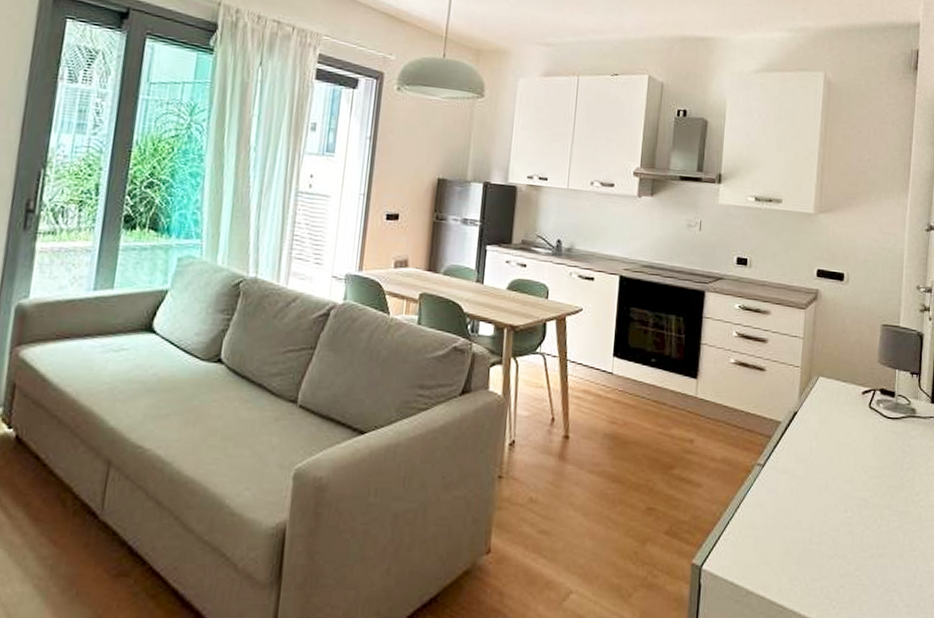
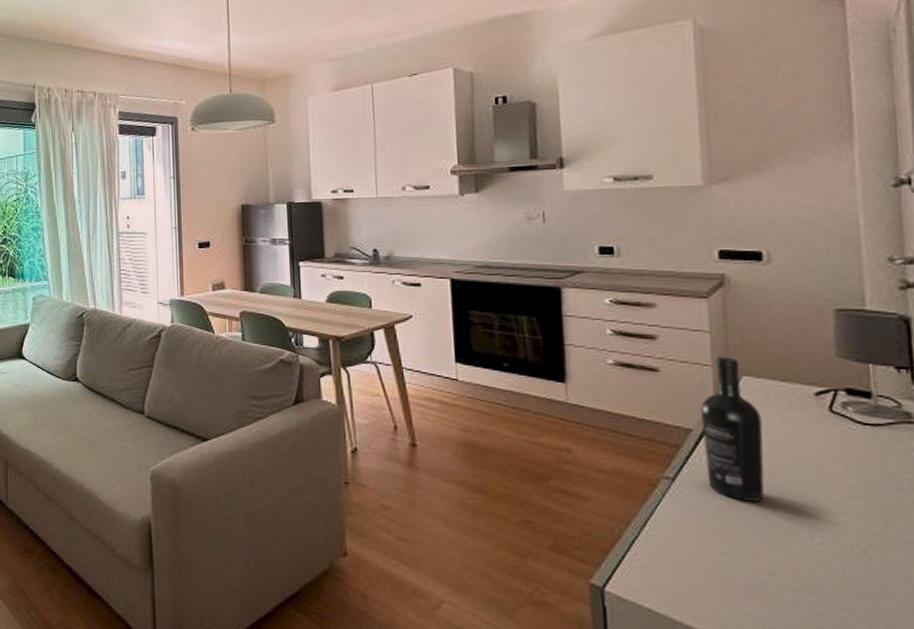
wine bottle: none [786,360,827,483] -> present [701,357,765,502]

